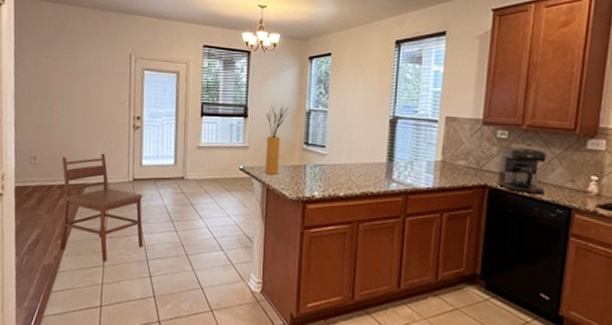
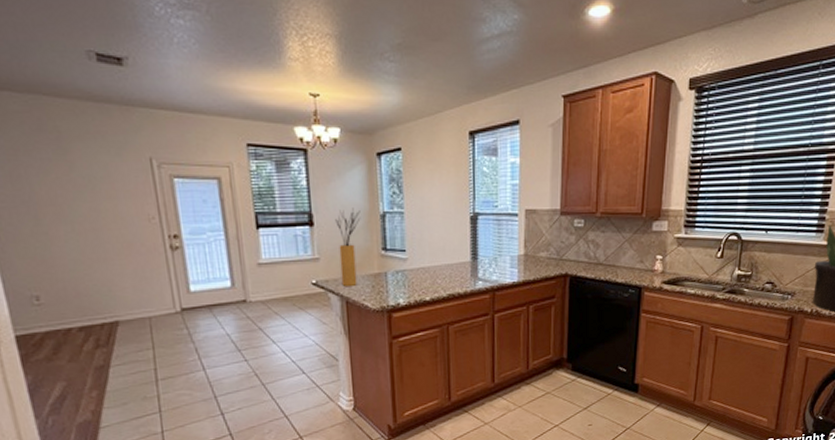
dining chair: present [60,153,144,262] -> none [78,282,208,408]
coffee maker: present [497,146,547,196] -> none [577,234,619,279]

